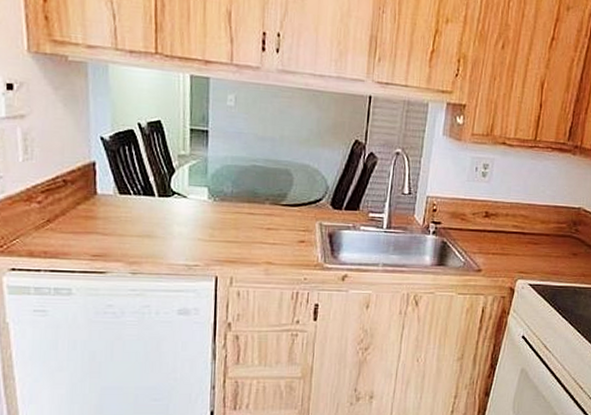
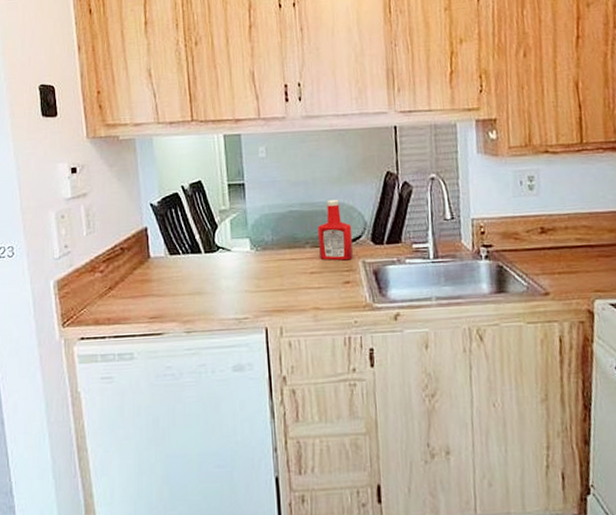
ketchup bottle: none [278,160,314,221] -> present [318,199,354,261]

